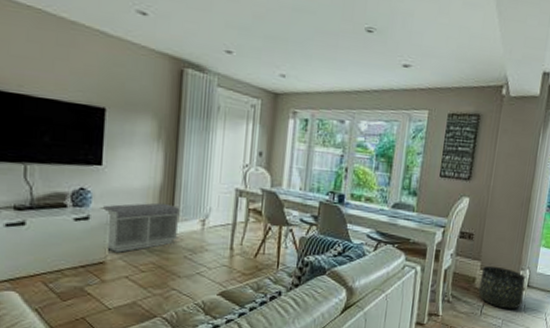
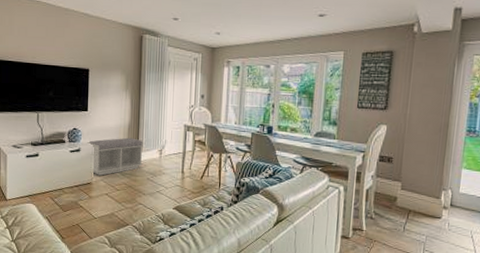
basket: present [478,265,526,310] -> none [400,186,448,227]

